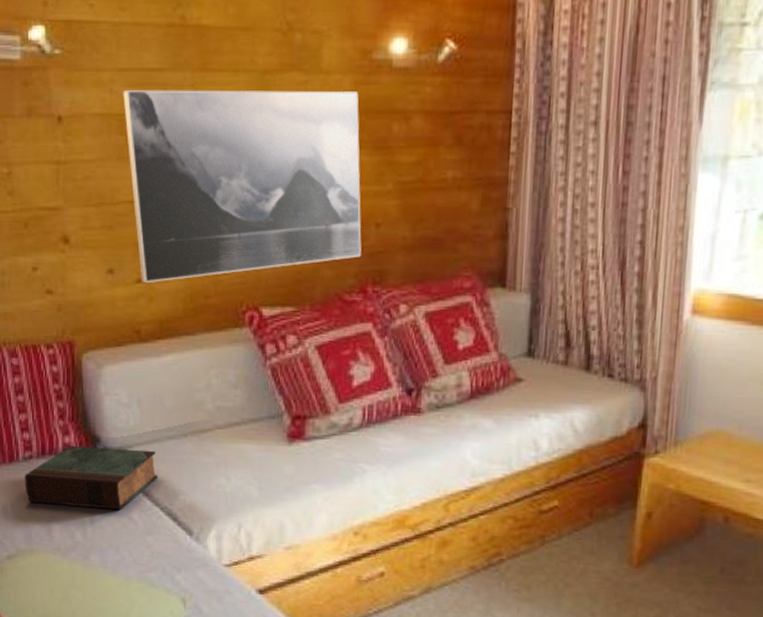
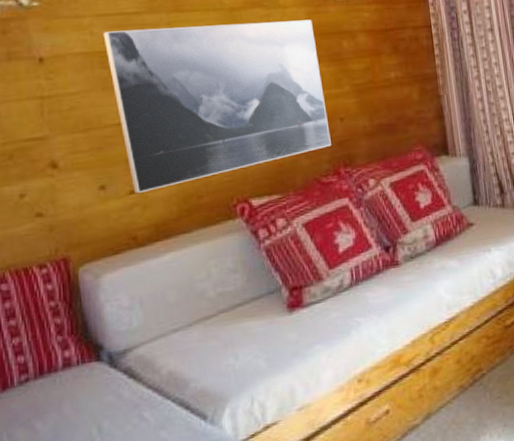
book: present [25,445,159,511] -> none [21,346,167,427]

